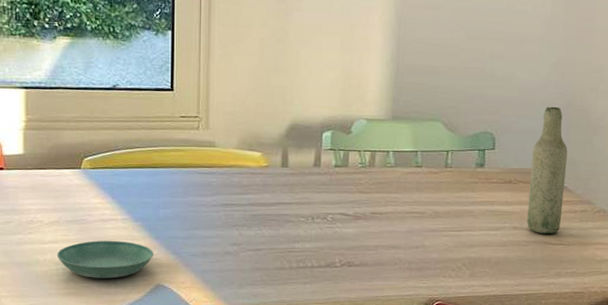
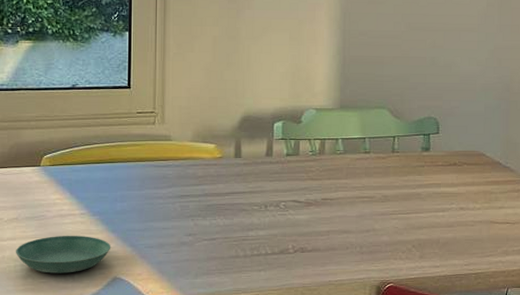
bottle: present [527,106,568,235] -> none [473,91,509,214]

